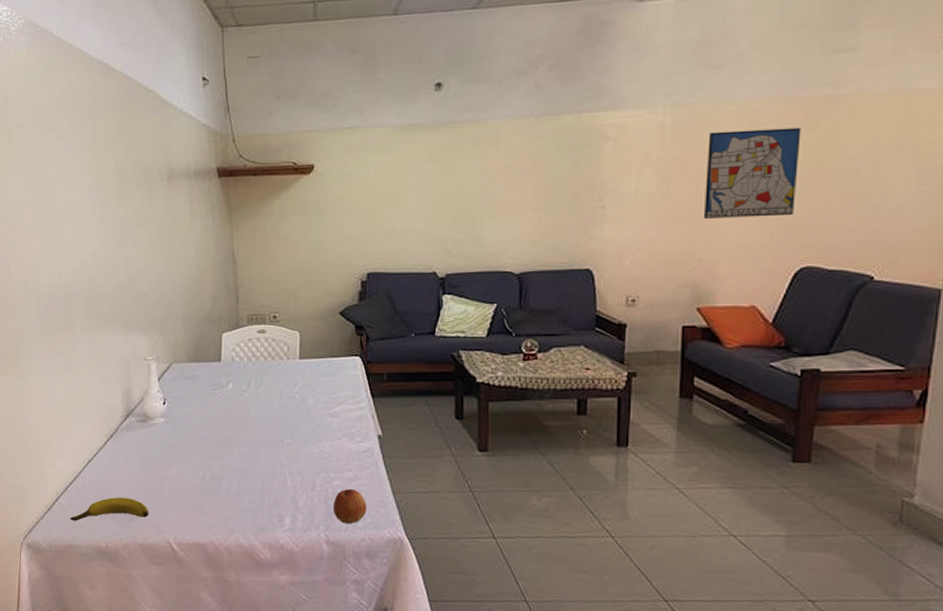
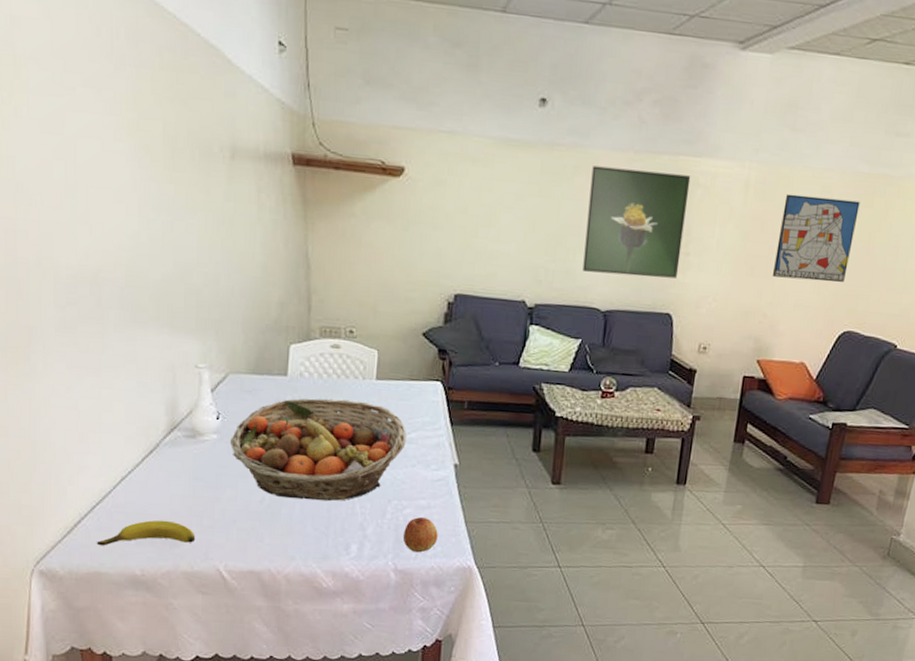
fruit basket: none [175,379,330,476] -> present [230,398,406,501]
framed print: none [492,130,598,237] -> present [582,165,691,279]

